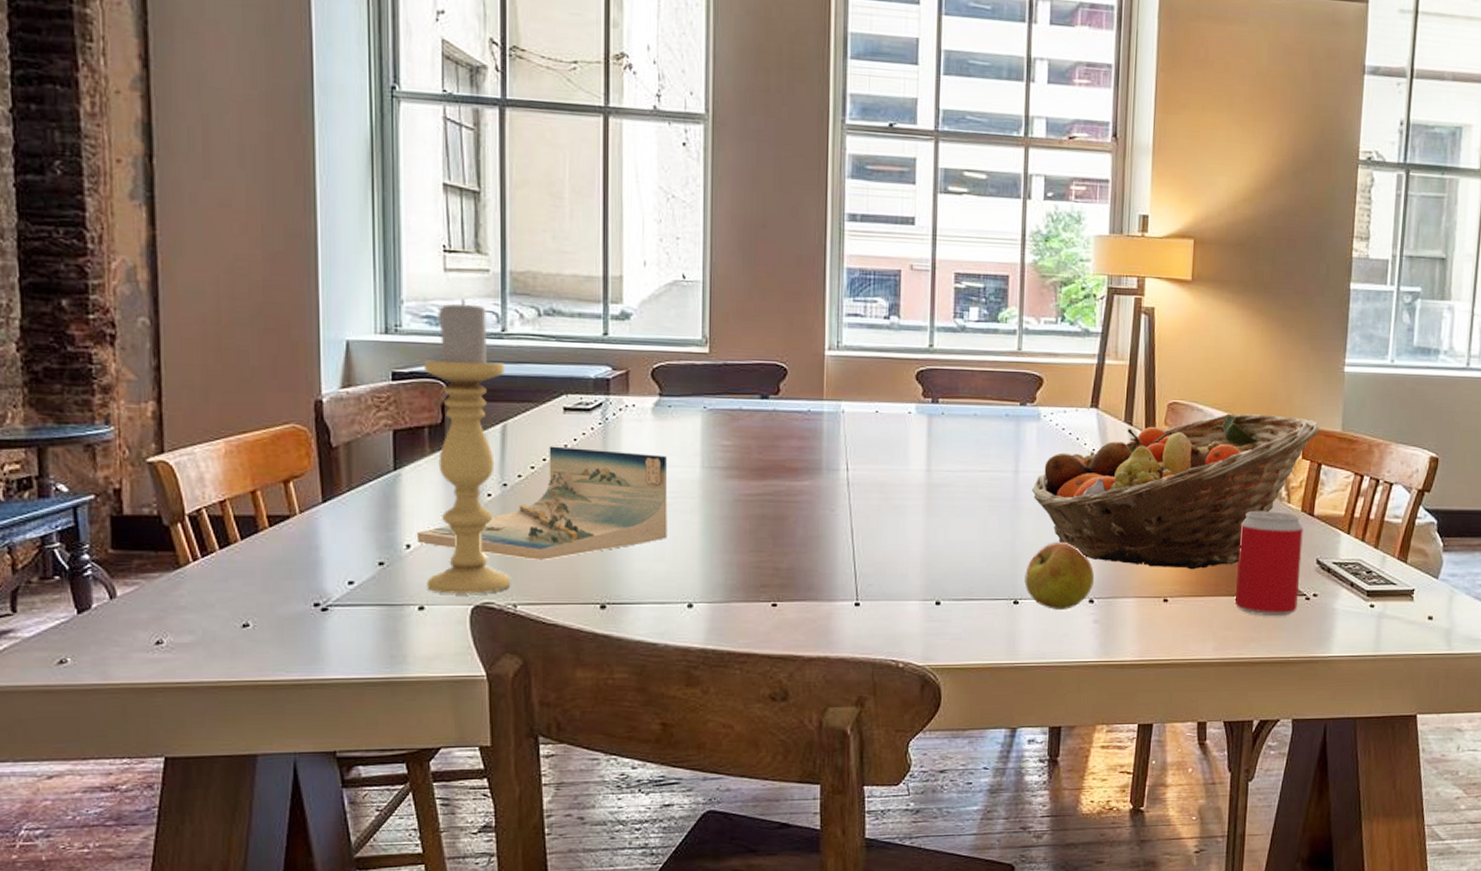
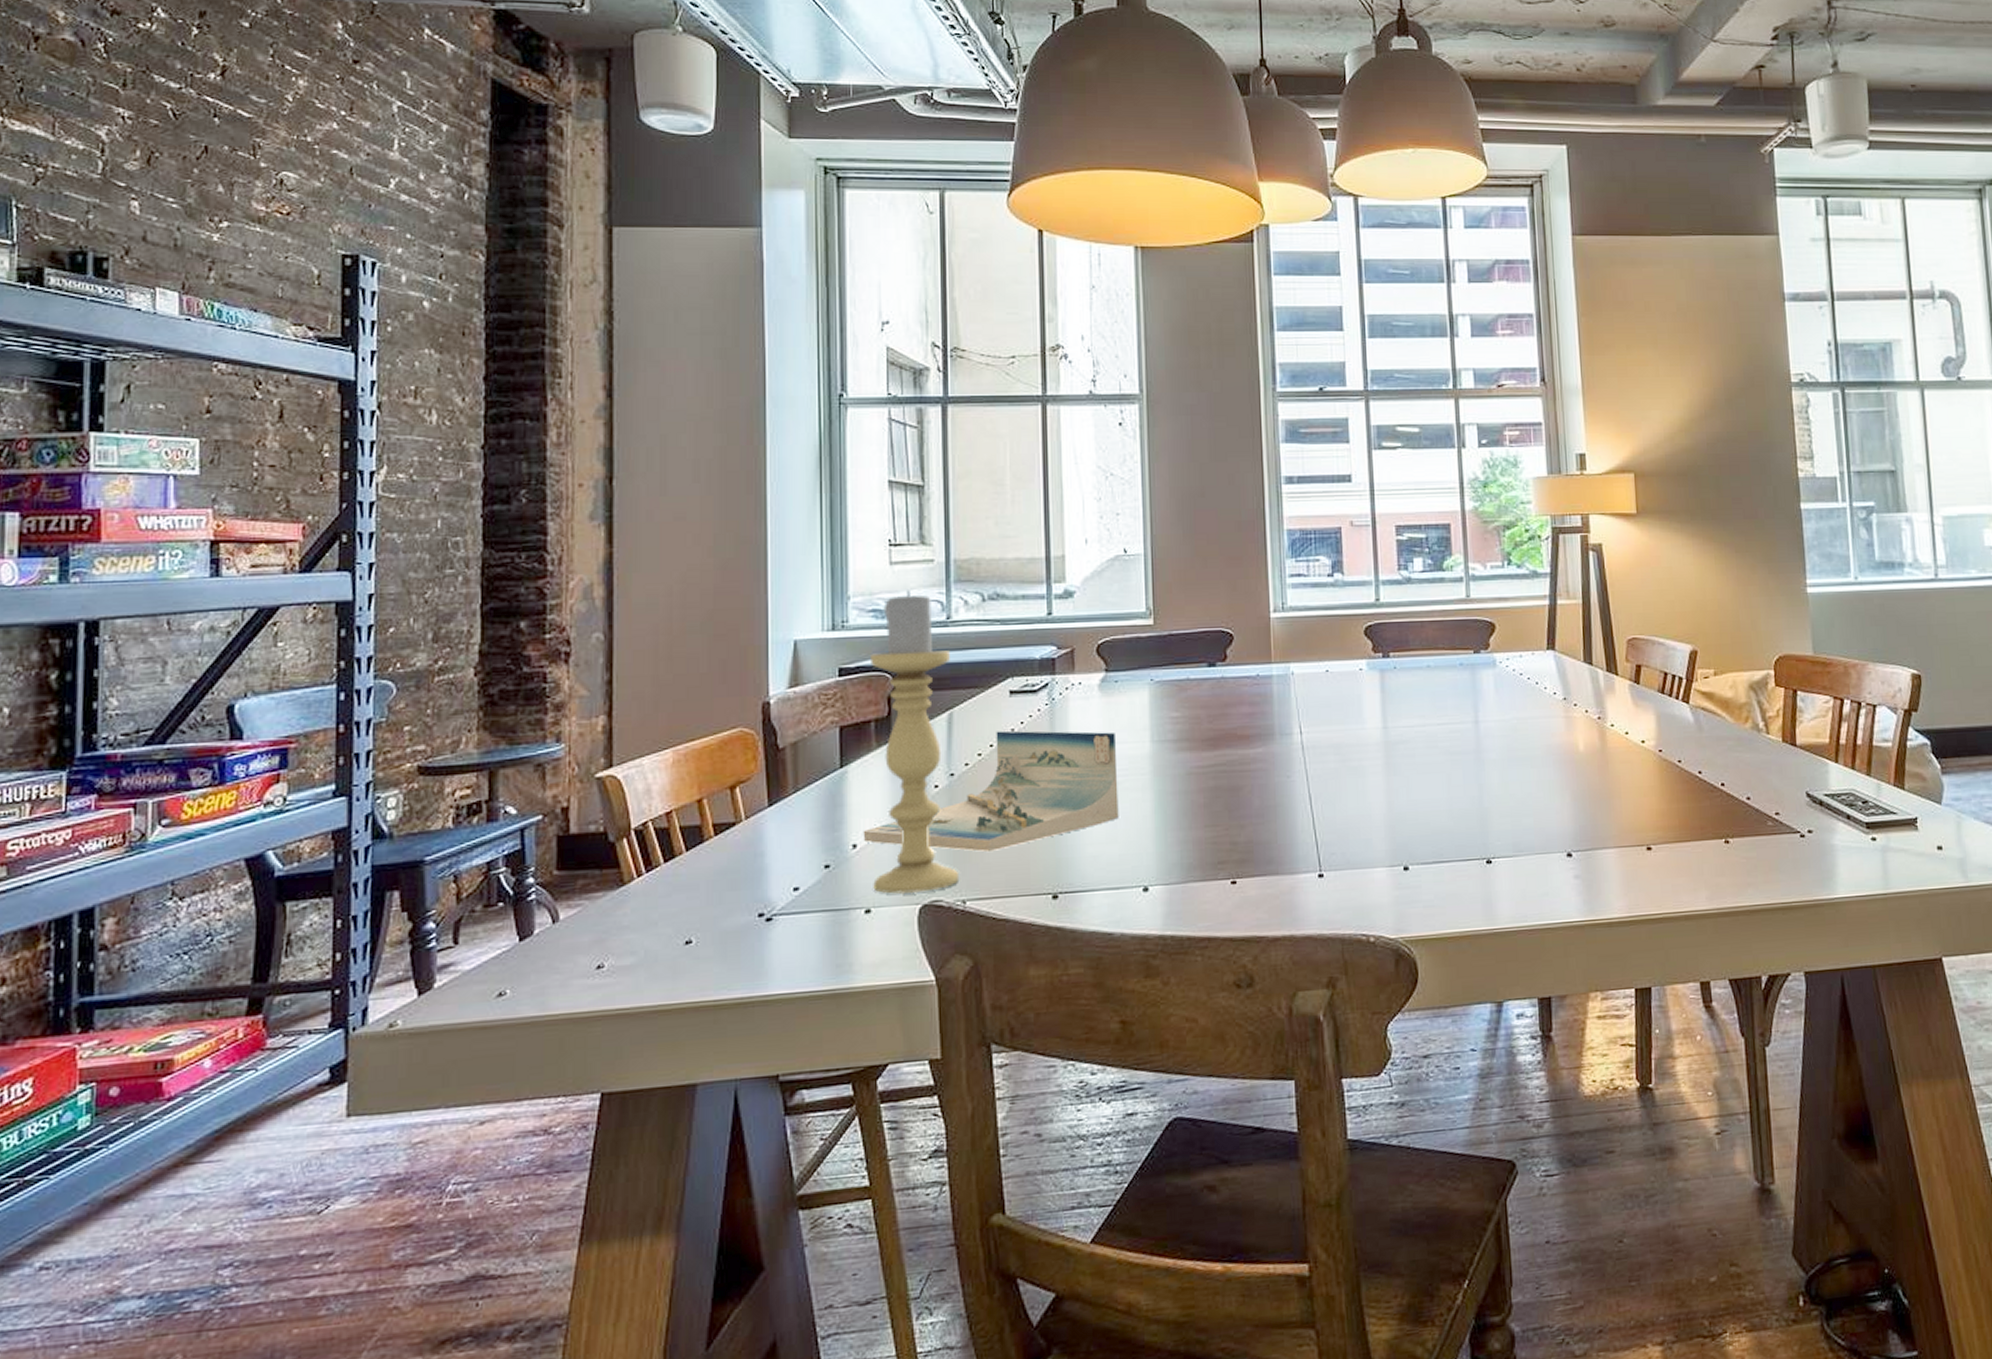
apple: present [1024,541,1094,611] -> none [1495,792,1570,868]
fruit basket: present [1031,413,1320,570] -> none [1494,643,1790,813]
beverage can: present [1235,510,1303,617] -> none [1719,744,1792,859]

